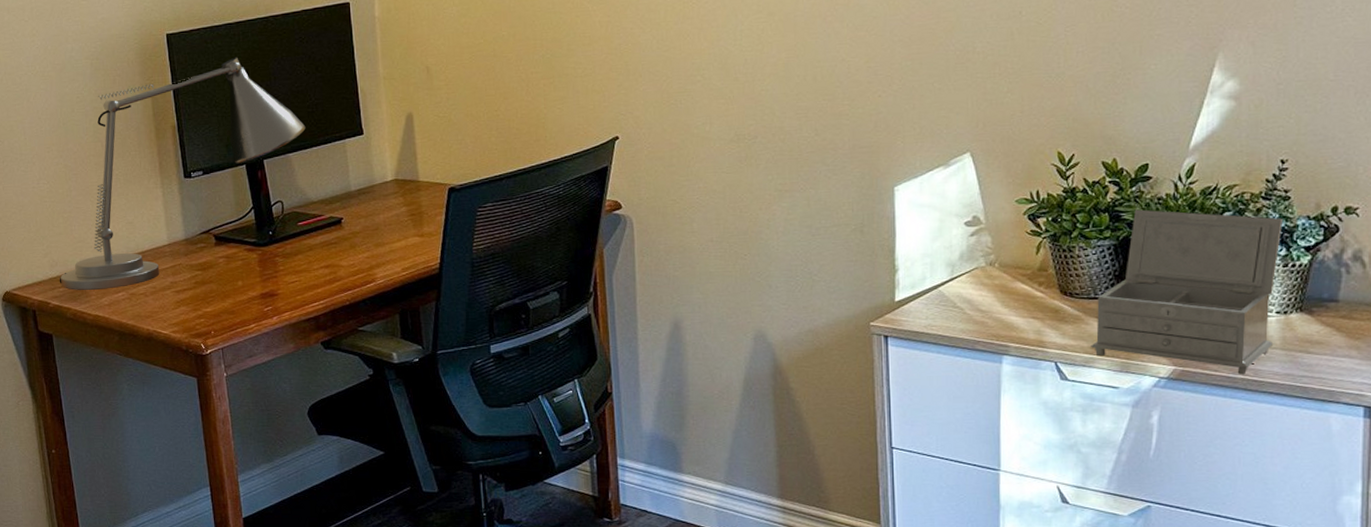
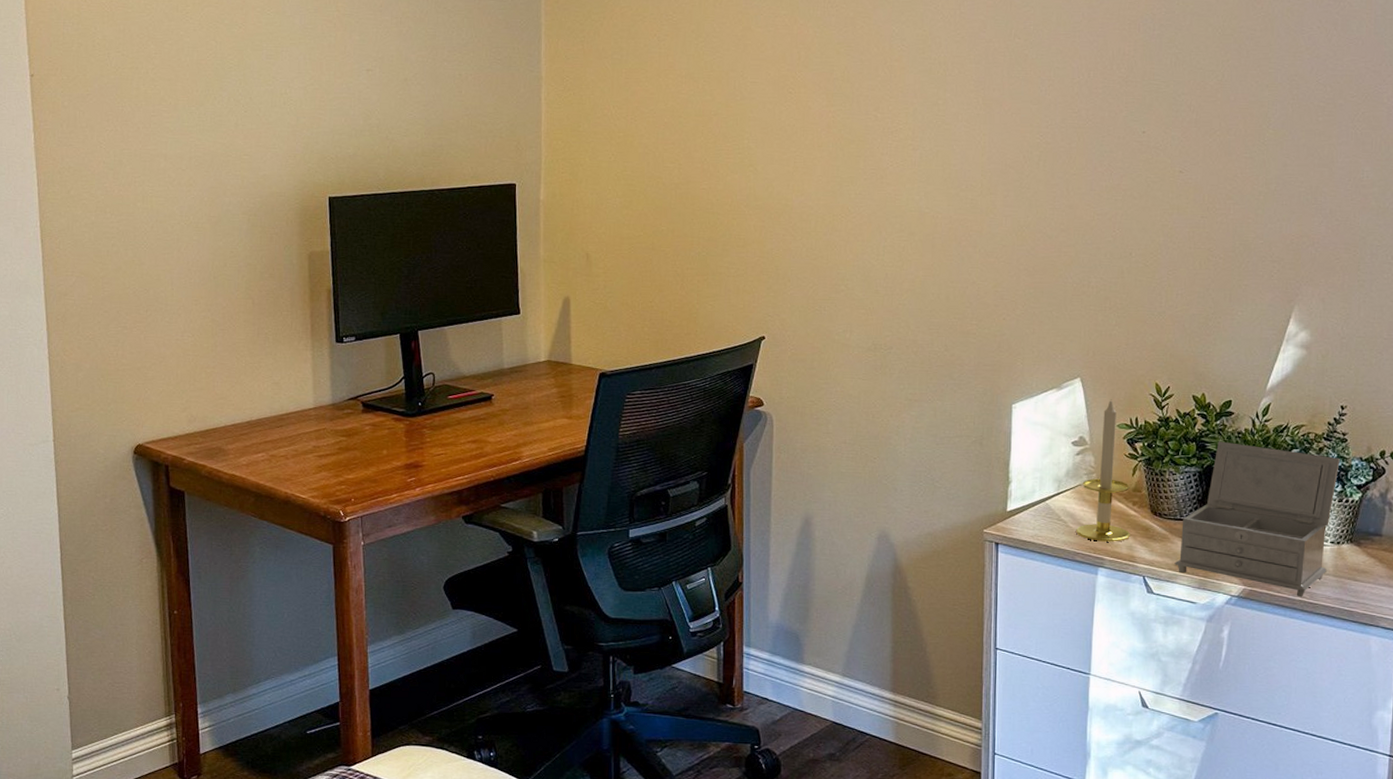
desk lamp: present [59,57,306,291] -> none [196,226,463,450]
candle: none [974,173,1038,328] -> present [1075,399,1130,542]

